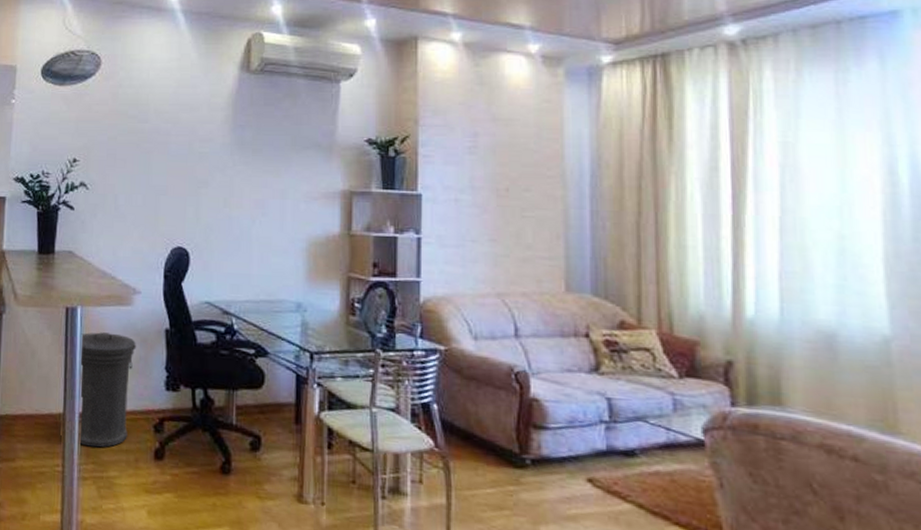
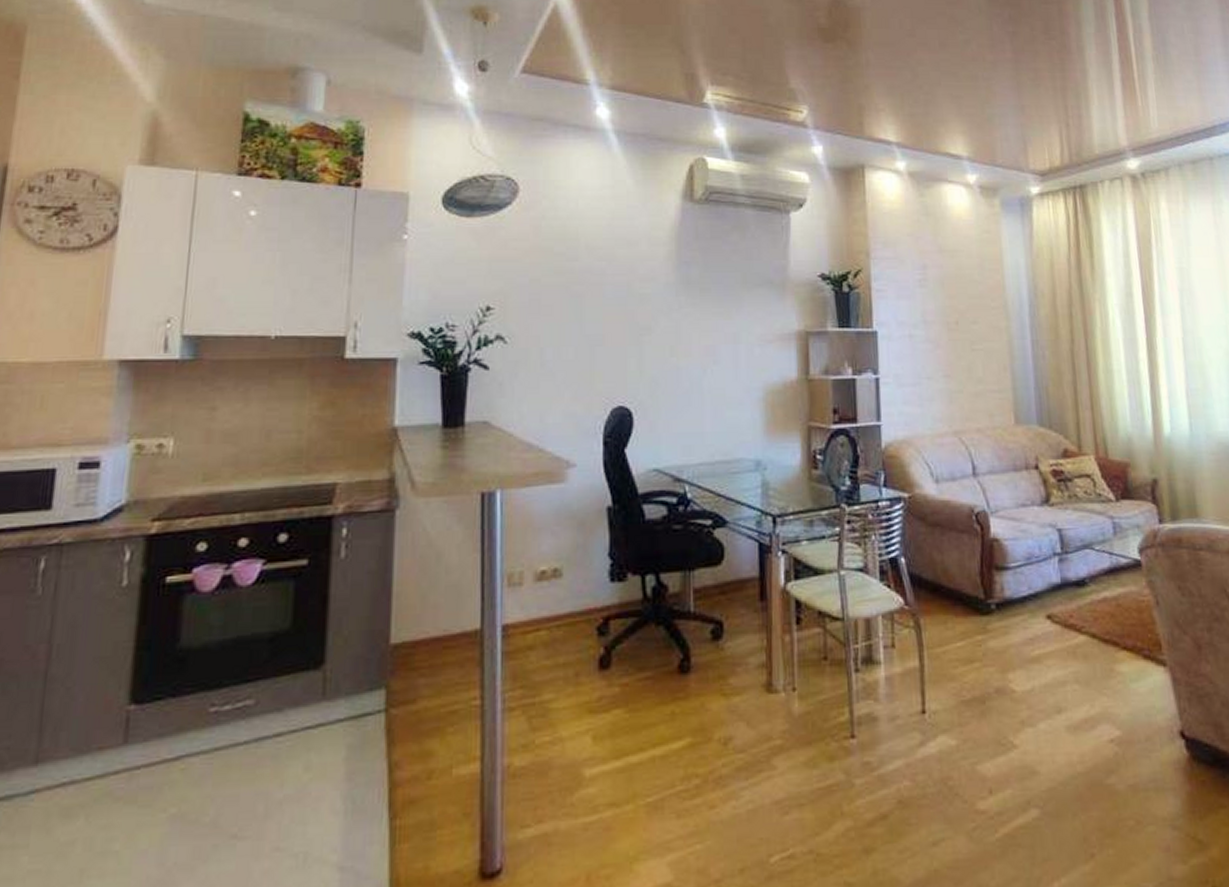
trash can: present [78,332,136,448] -> none [501,519,572,667]

